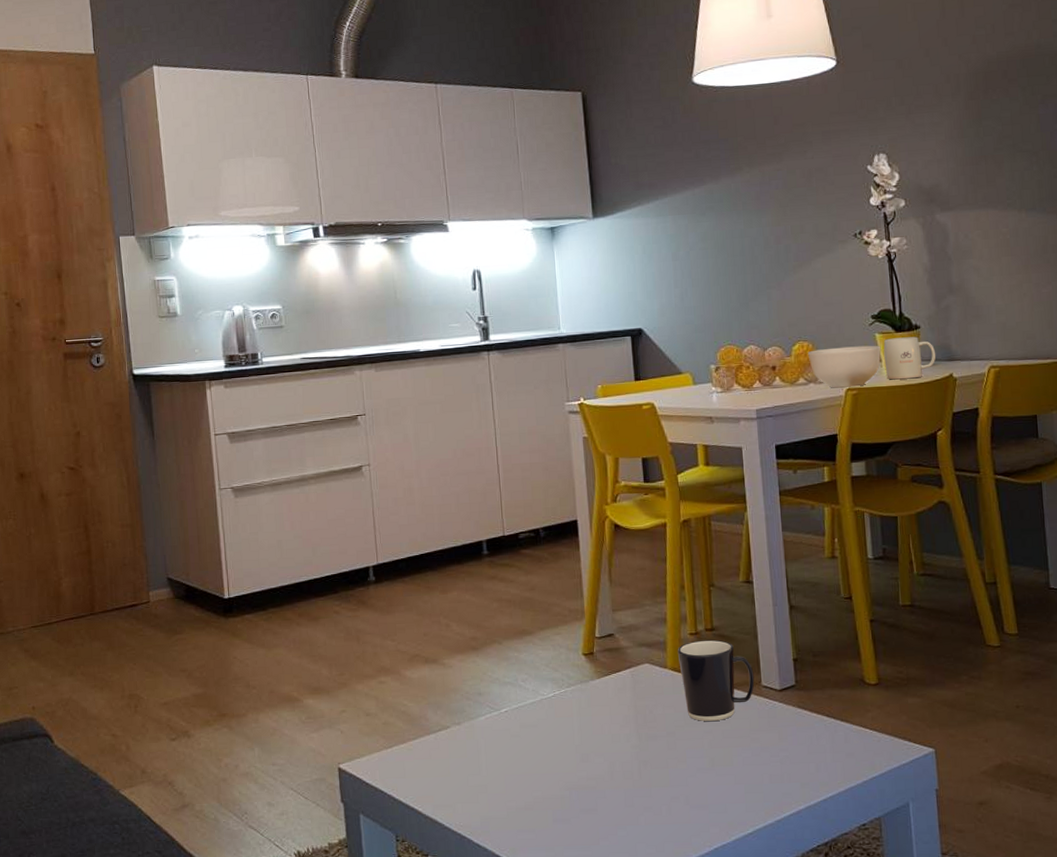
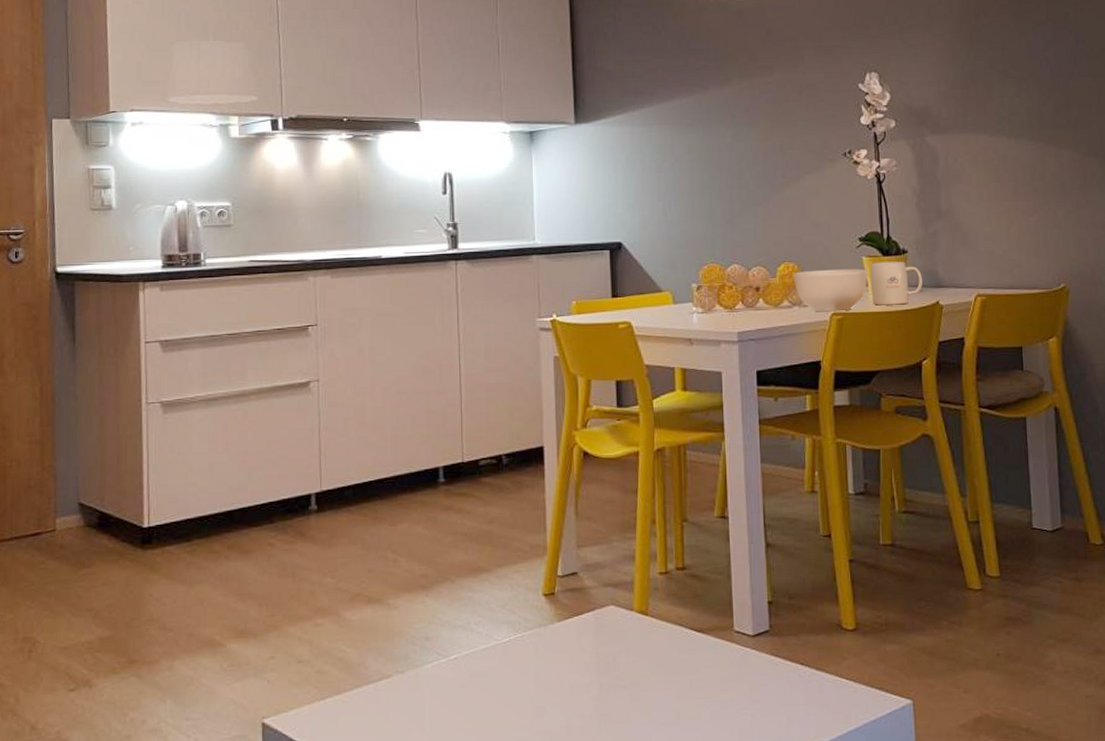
mug: present [677,639,755,722] -> none [645,579,727,671]

